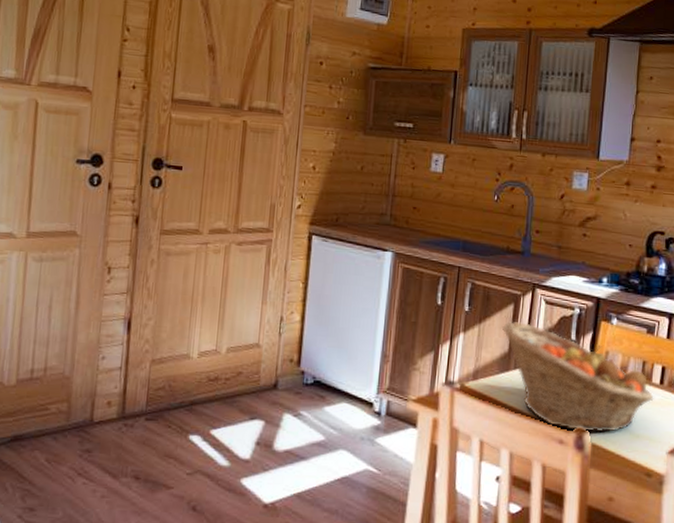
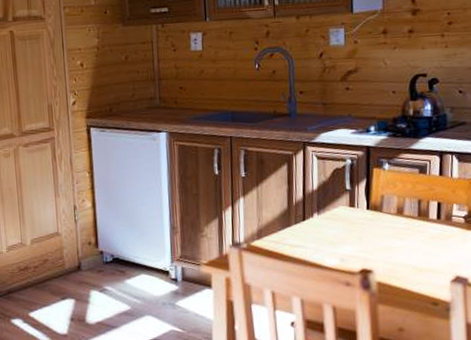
fruit basket: present [502,321,654,433] -> none [279,179,433,272]

